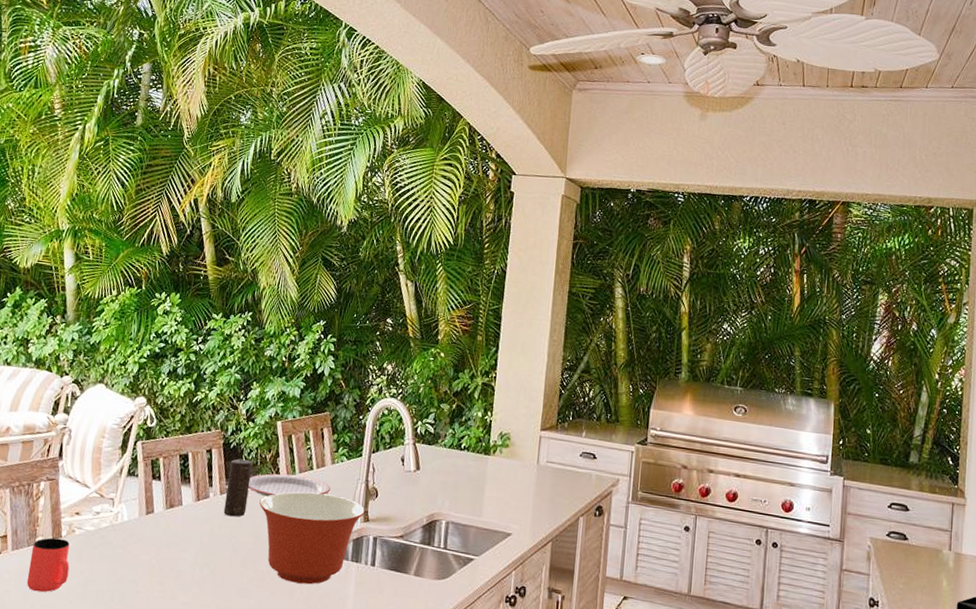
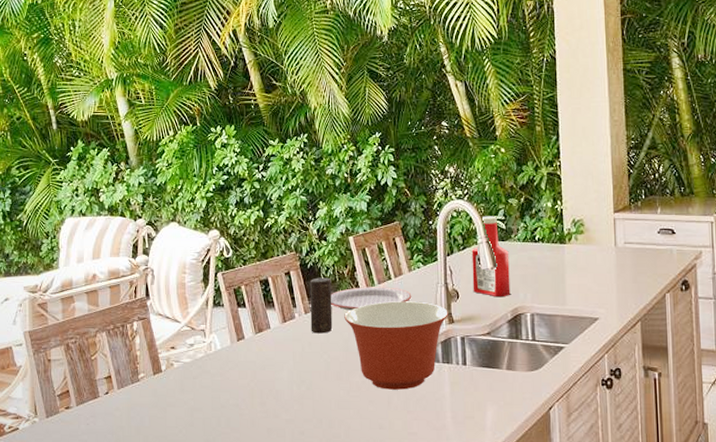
cup: present [26,537,70,593] -> none [136,373,174,425]
ketchup bottle: none [392,417,434,502] -> present [471,216,511,297]

